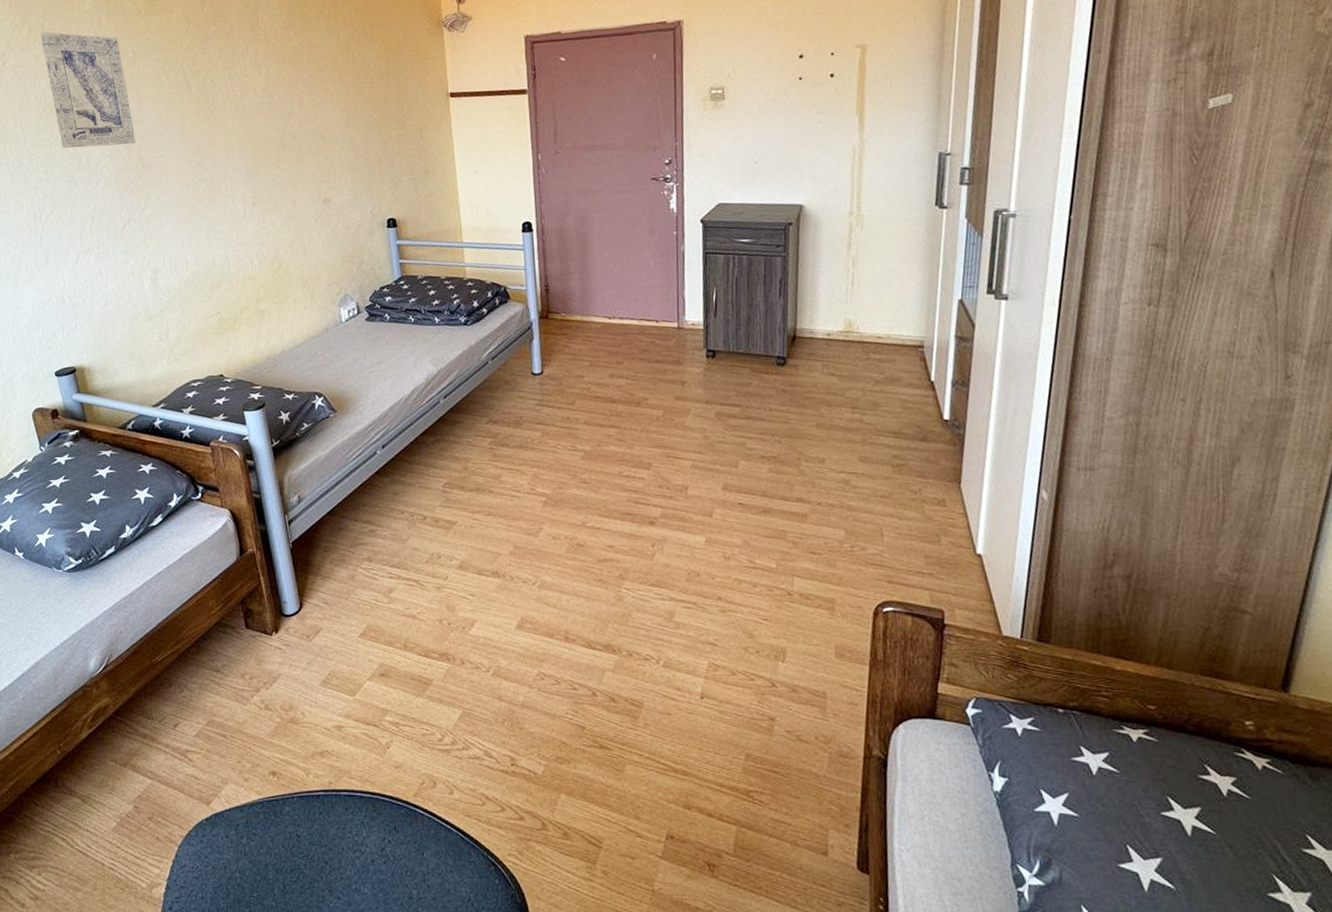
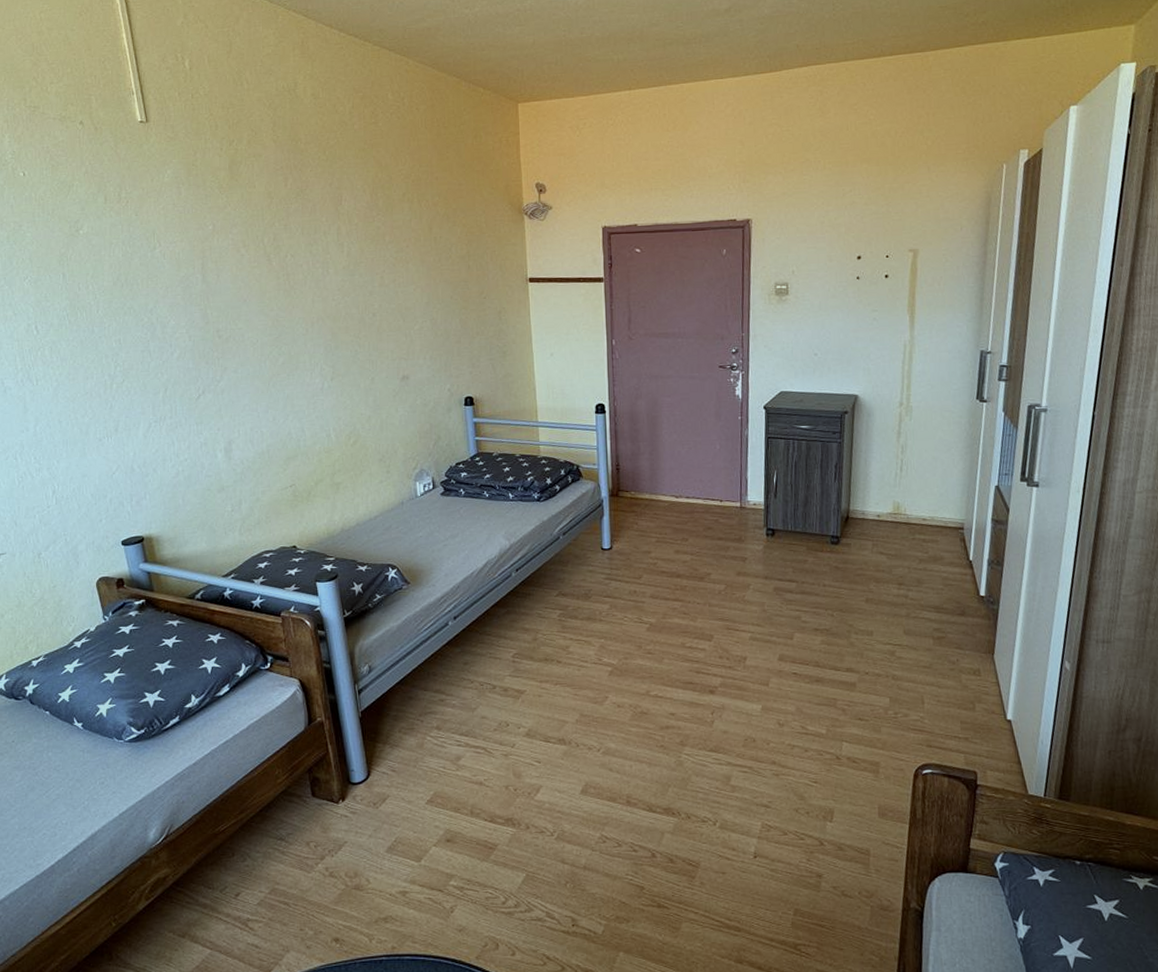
wall art: present [40,32,136,148] -> none [117,201,214,318]

